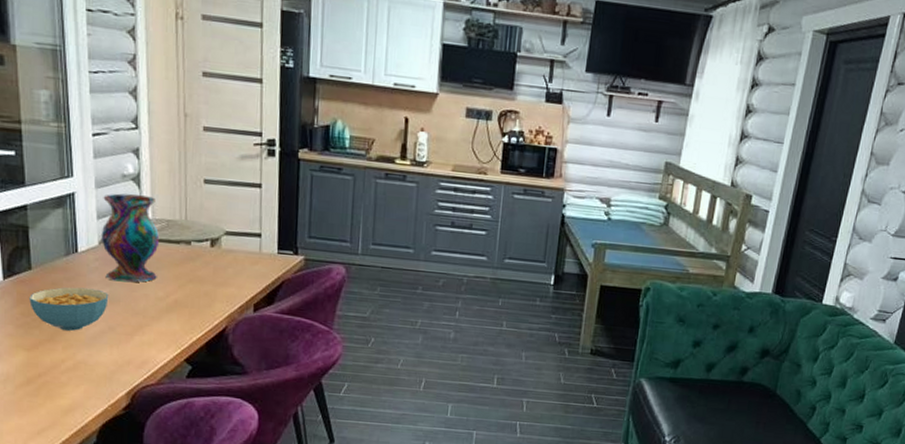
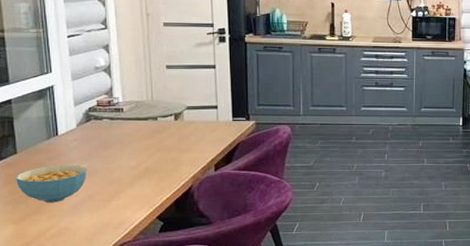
vase: present [101,193,160,283] -> none [78,83,130,157]

